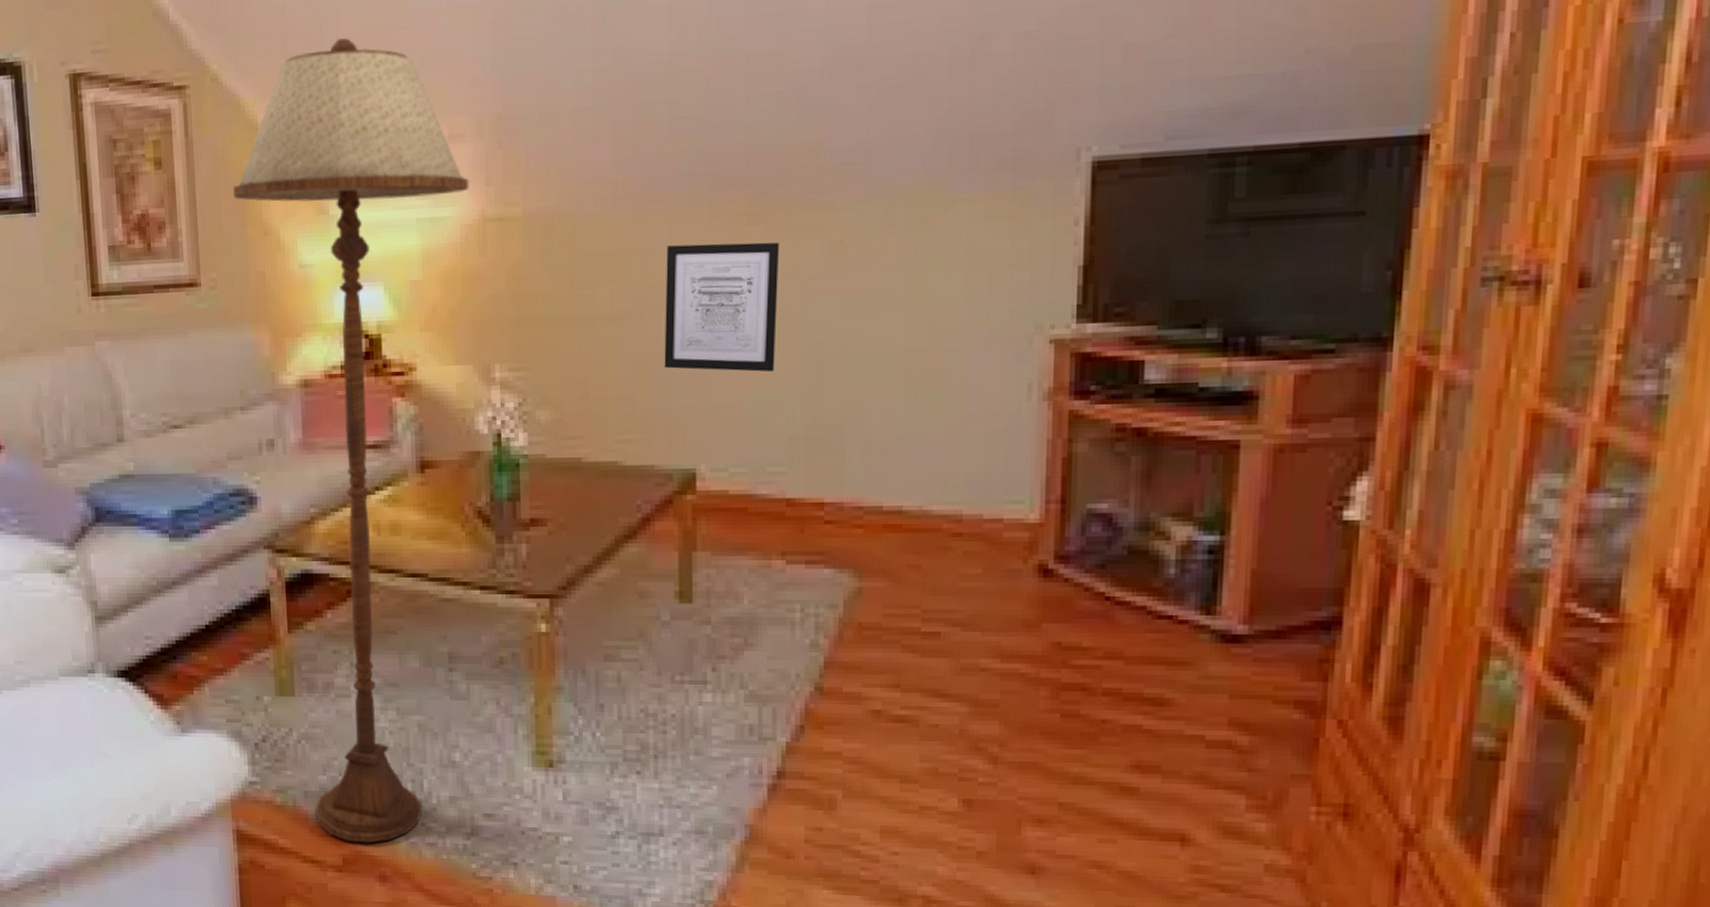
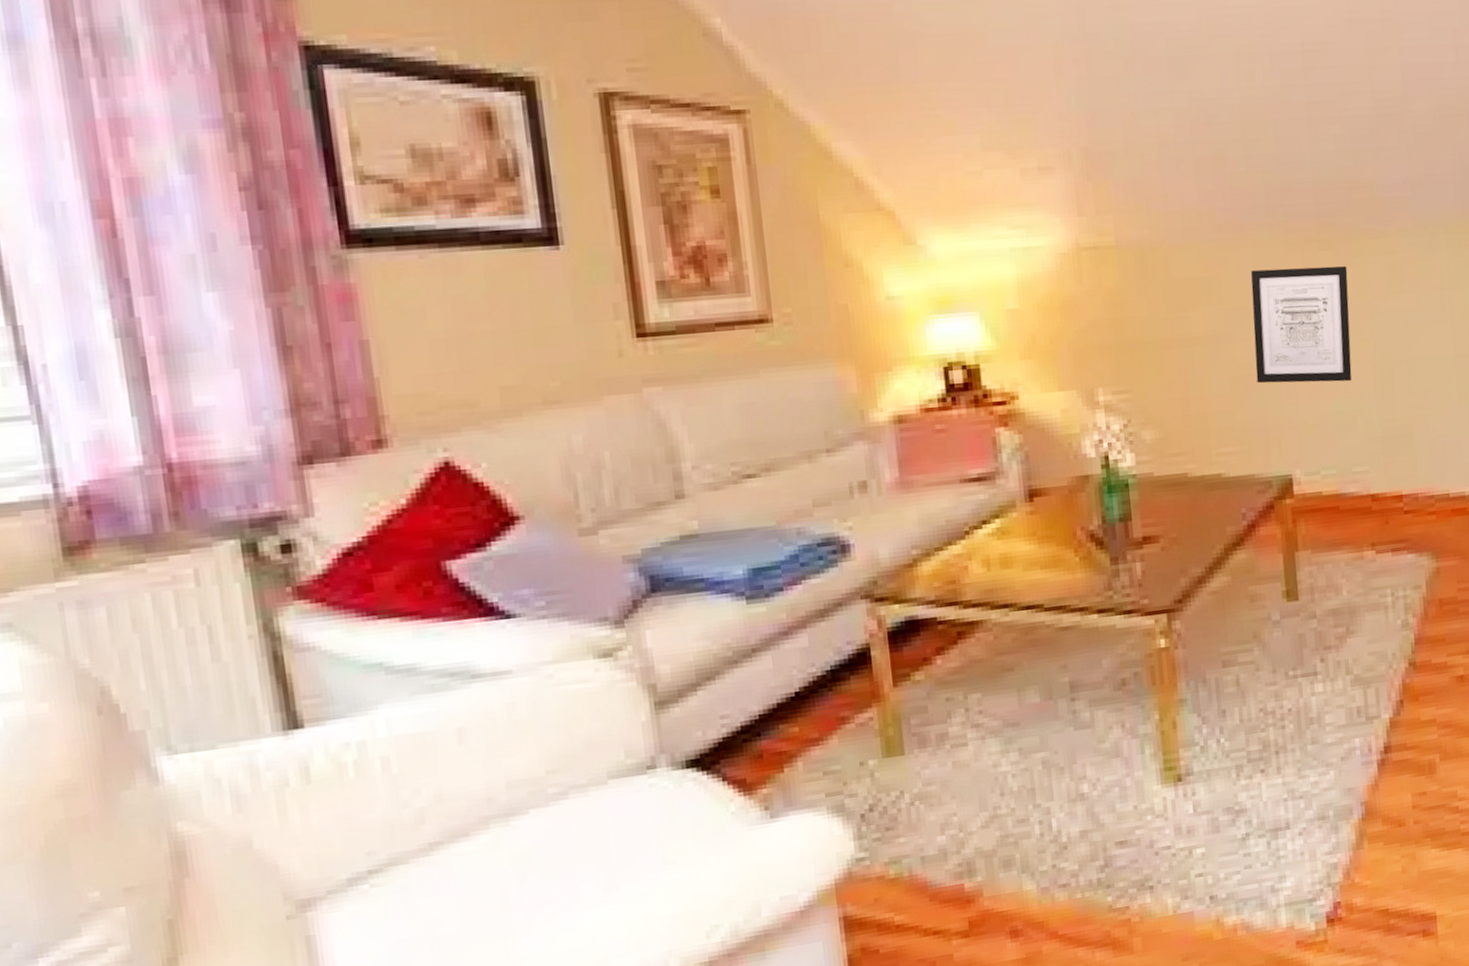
floor lamp: present [233,38,469,843] -> none [807,69,1062,902]

